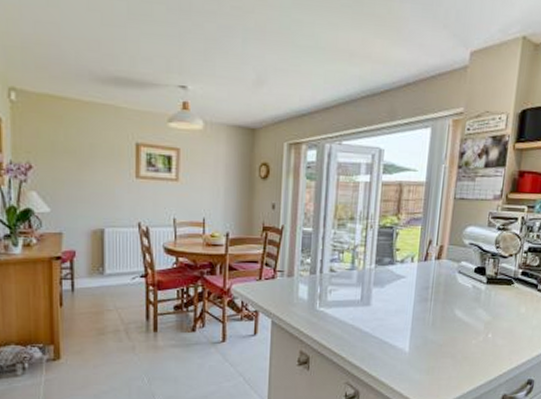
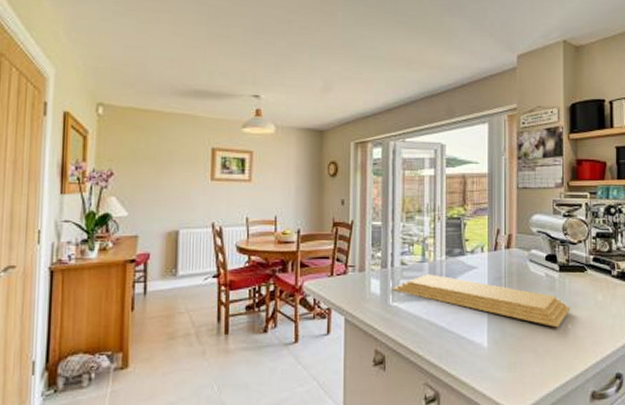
cutting board: none [320,281,494,337] -> present [393,274,571,328]

